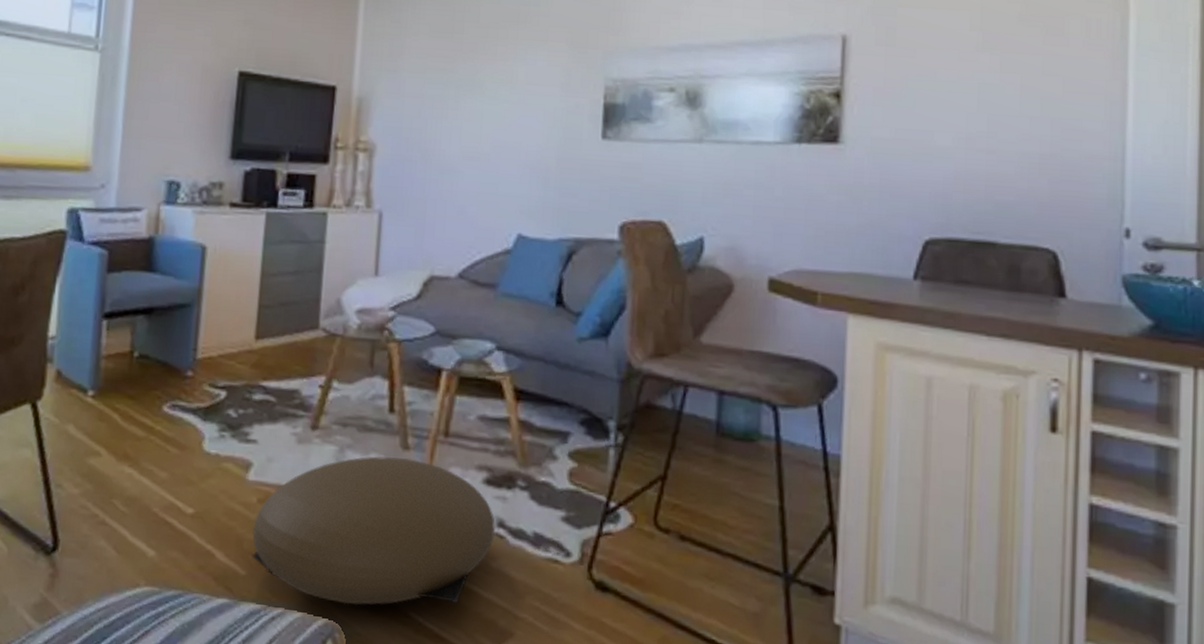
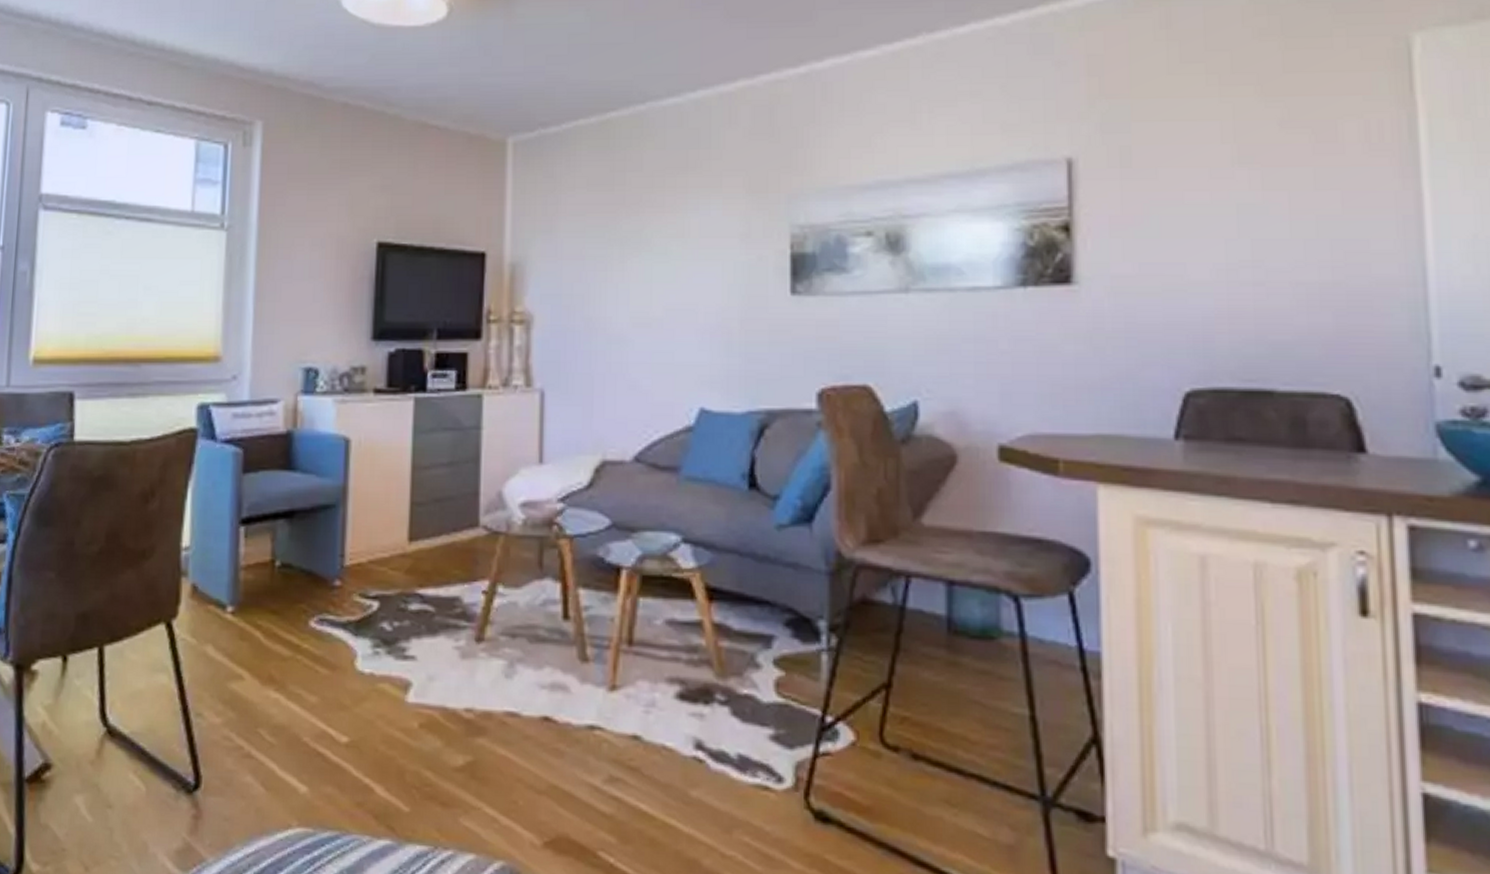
pouf: present [252,456,496,605] -> none [415,670,694,844]

